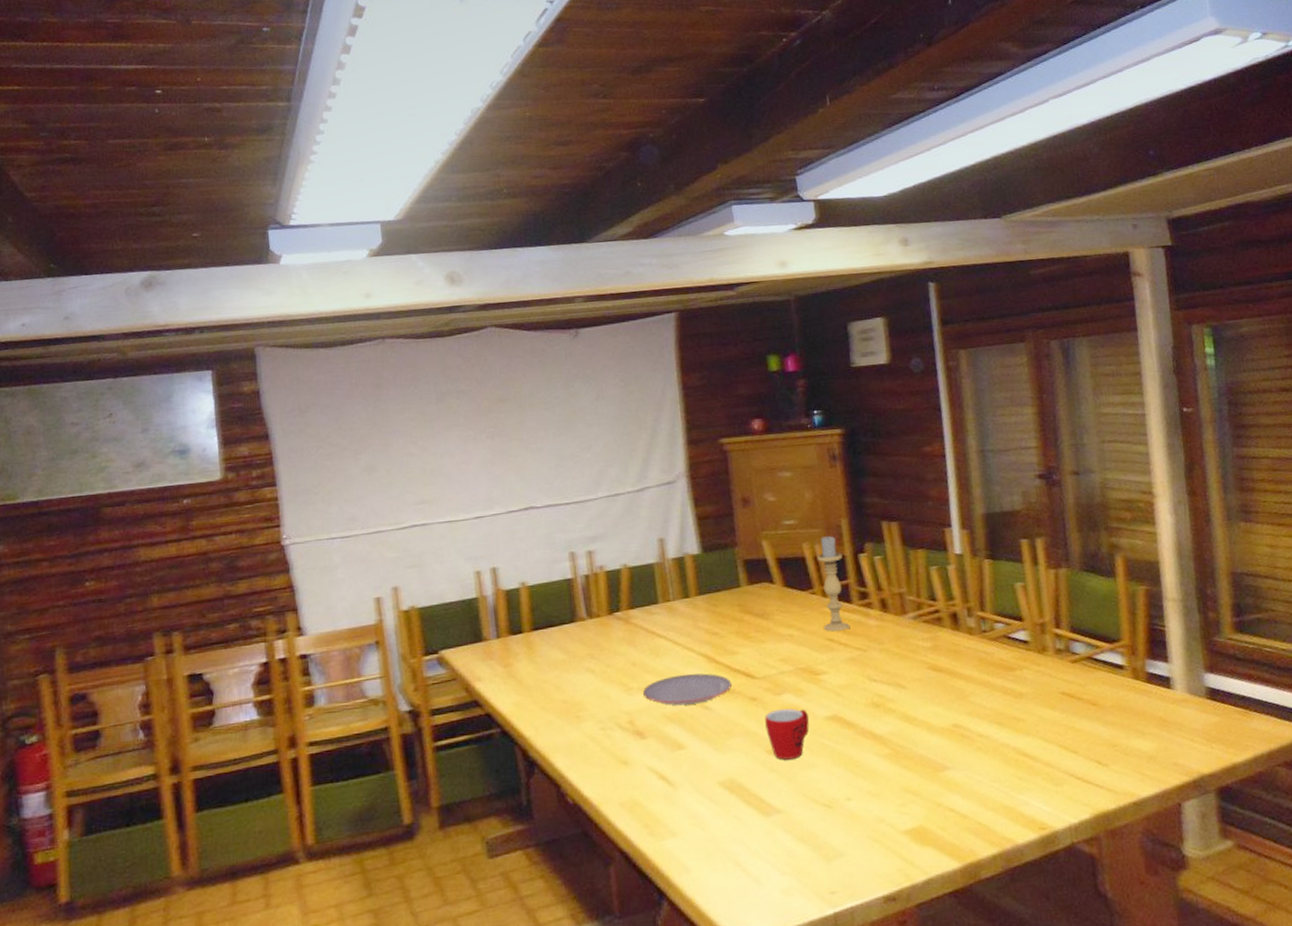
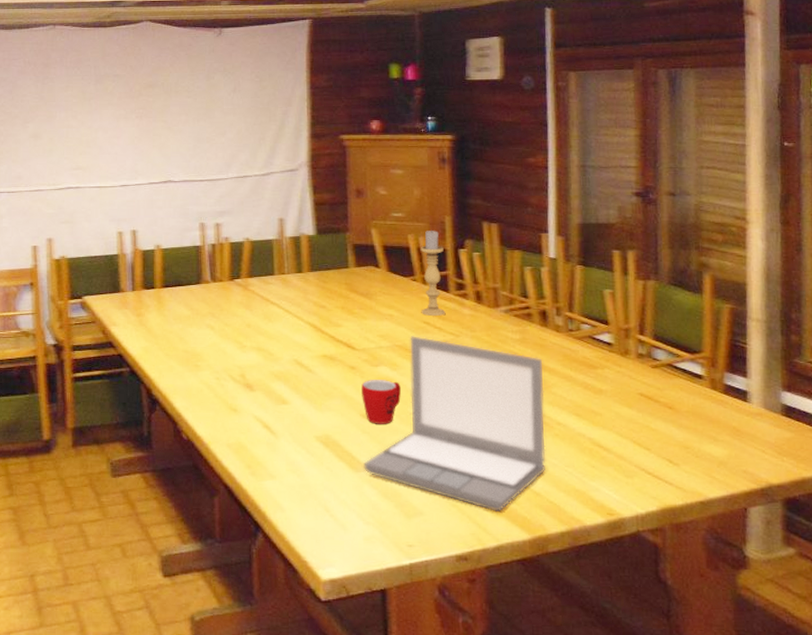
plate: present [643,673,732,706] -> none [255,339,335,366]
laptop: none [774,655,971,843] -> present [363,336,546,513]

